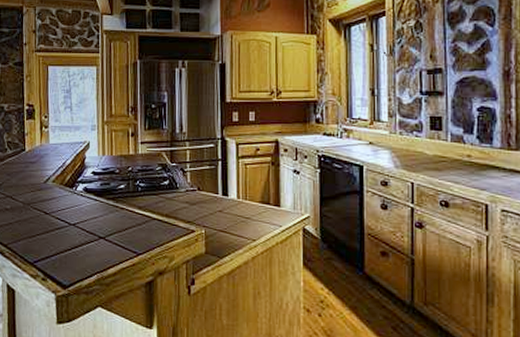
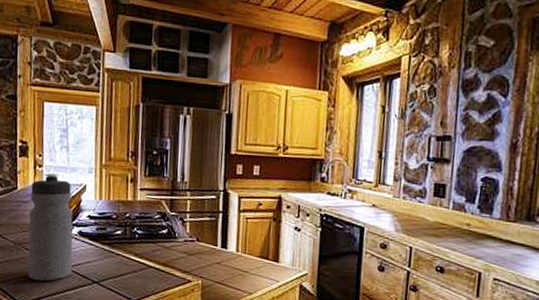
water bottle: none [36,133,79,240] -> present [28,173,73,282]

